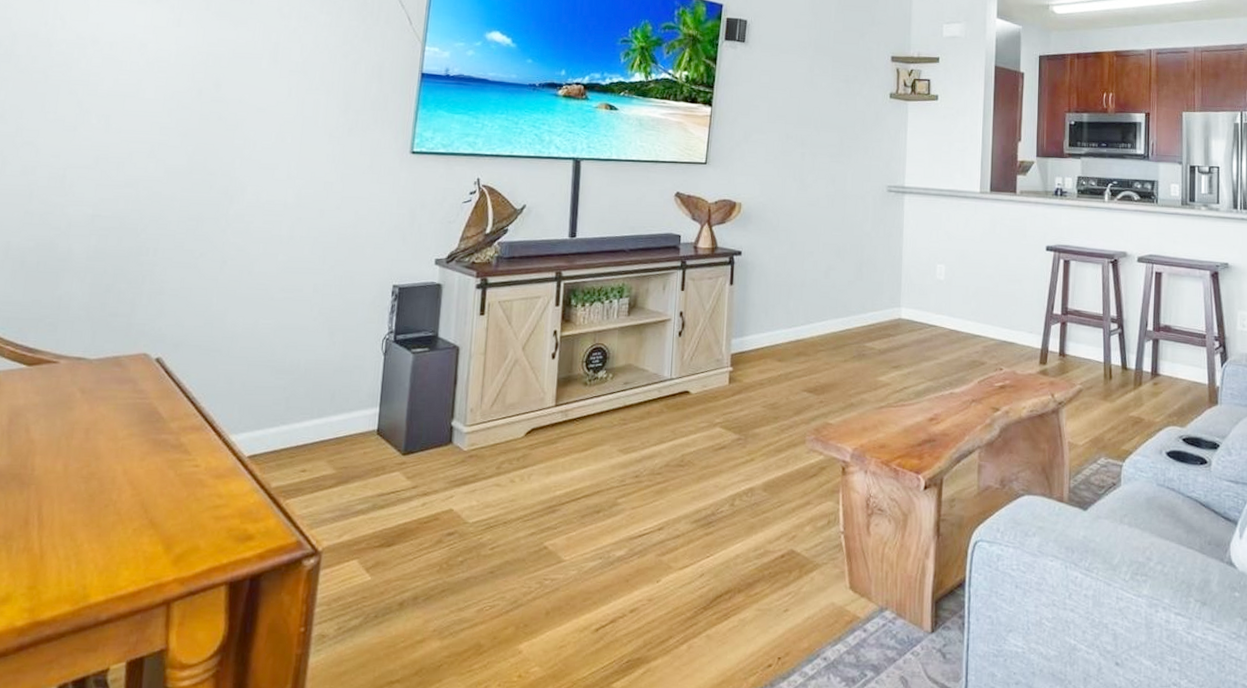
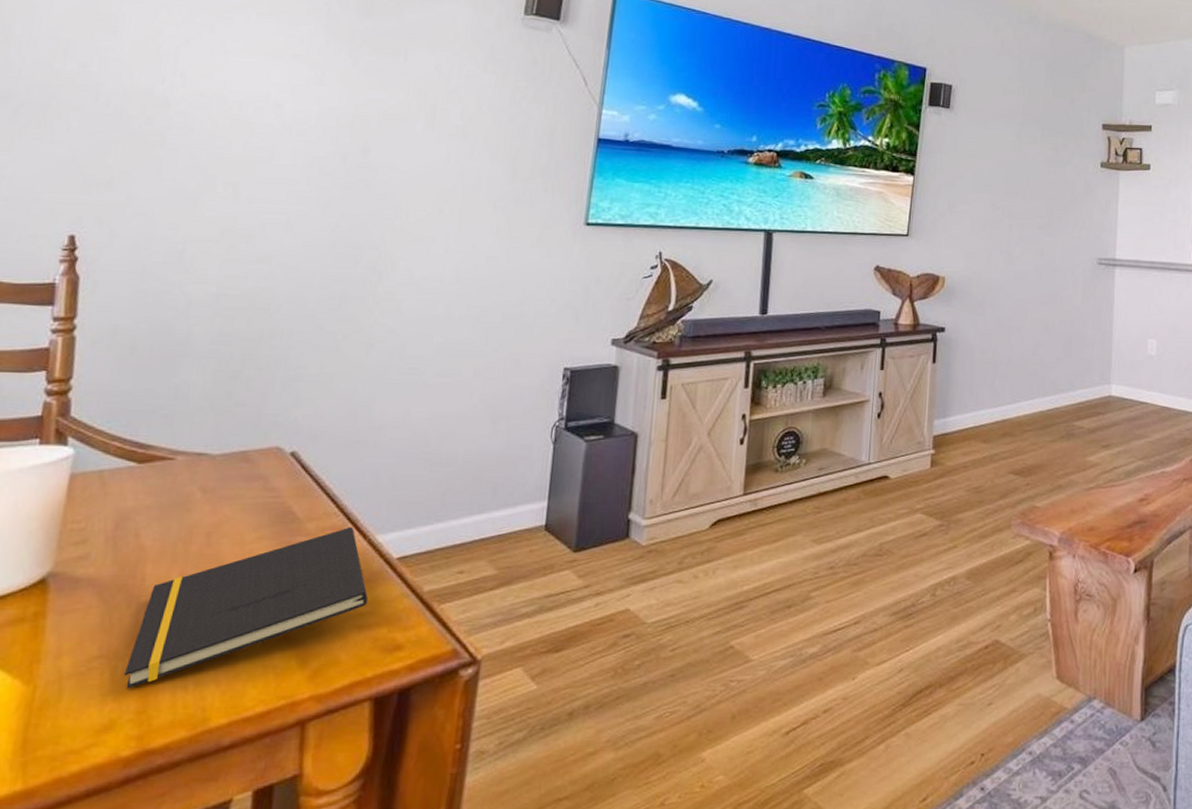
notepad: none [18,426,224,566] -> present [125,526,368,689]

